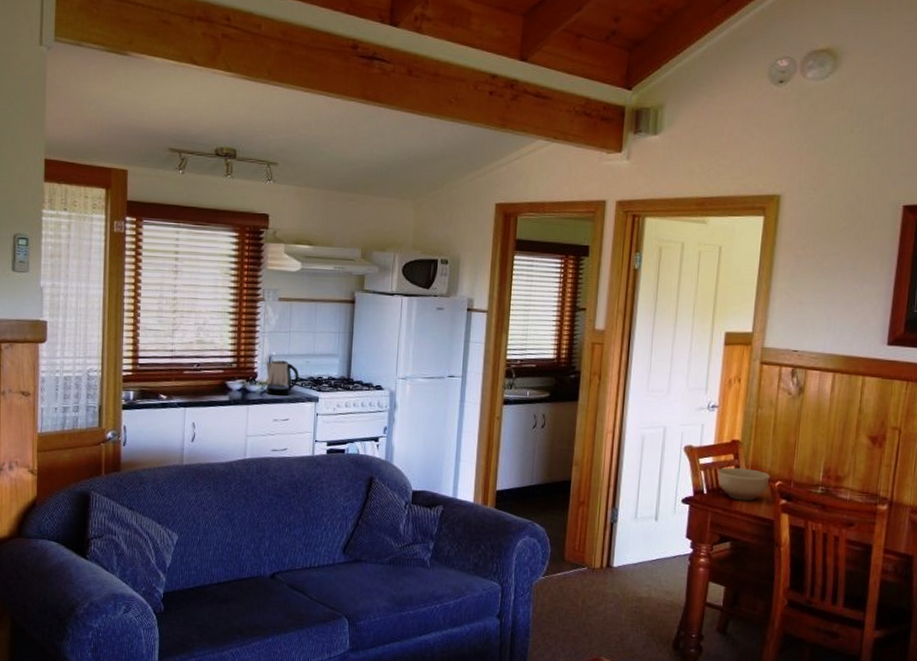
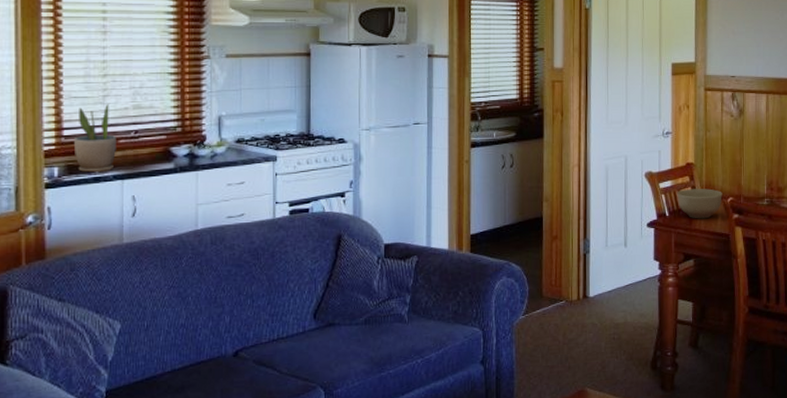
potted plant: none [146,337,182,399] -> present [73,103,116,173]
kettle: present [266,359,299,397] -> none [216,119,254,159]

